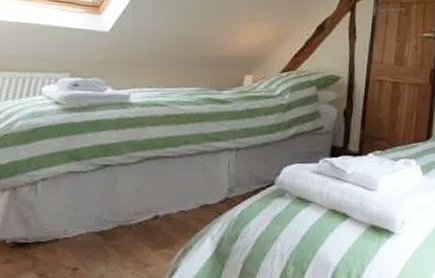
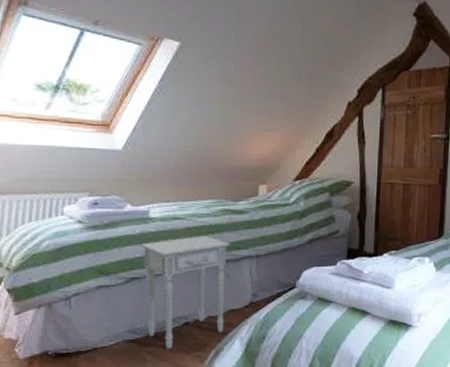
nightstand: none [114,124,210,244] -> present [141,236,230,349]

